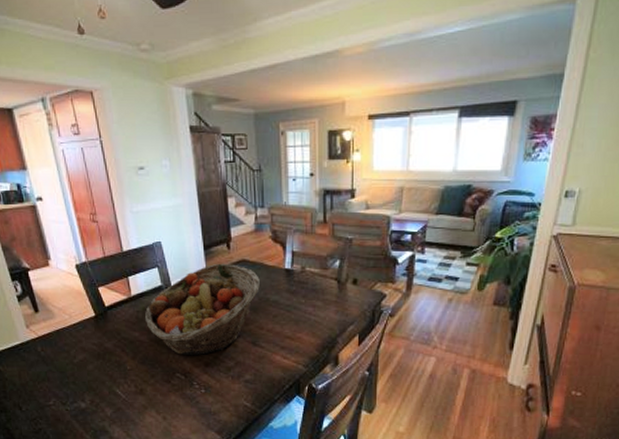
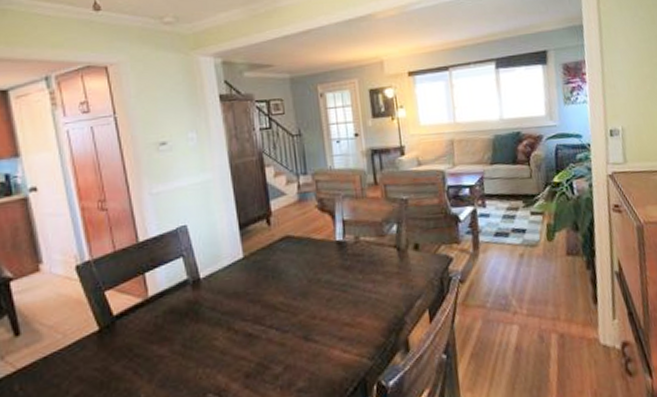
fruit basket: present [144,263,260,356] -> none [165,242,309,368]

